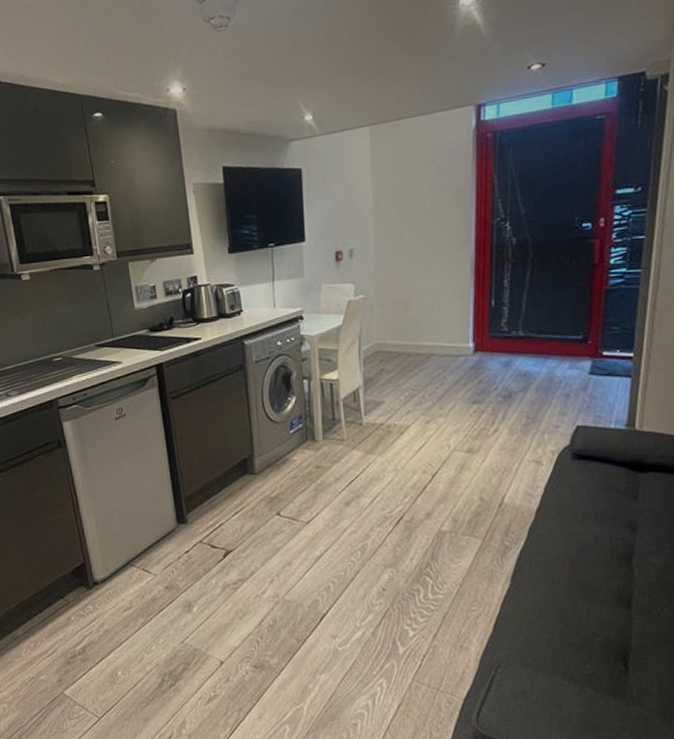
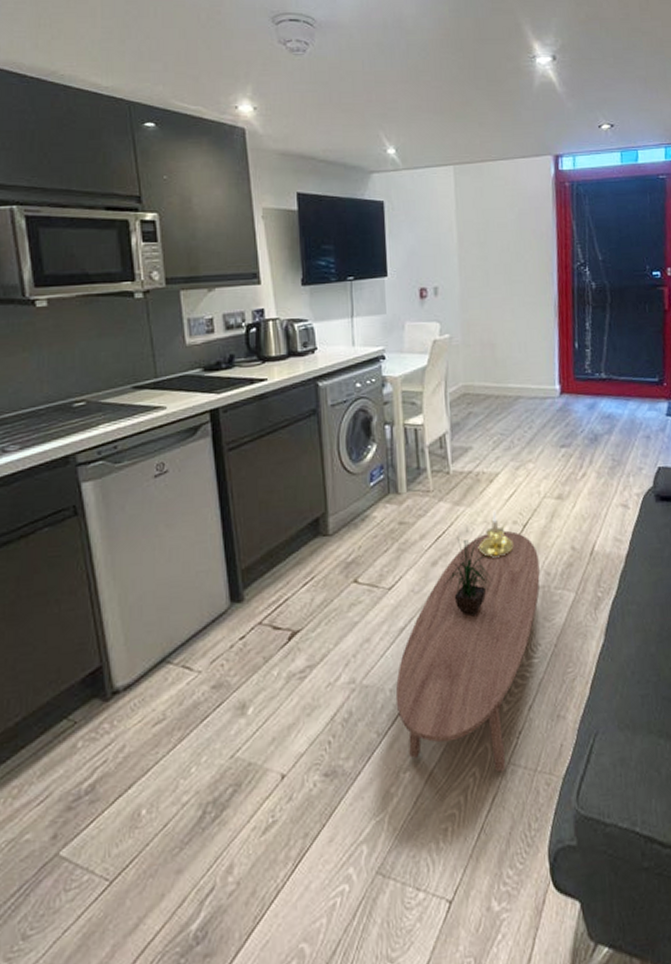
coffee table: none [312,479,448,686] -> present [395,530,540,772]
potted plant: none [356,473,403,553] -> present [444,526,494,617]
candle holder: none [388,459,423,503] -> present [478,510,514,558]

